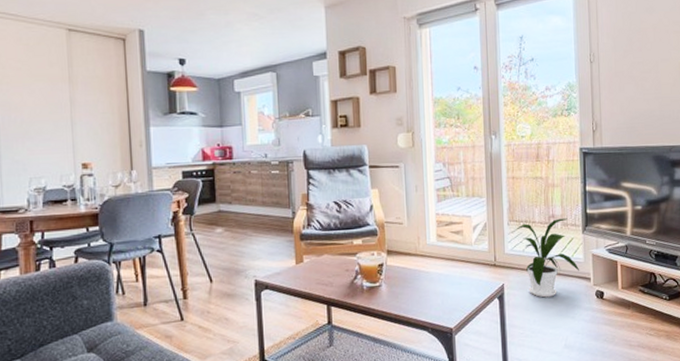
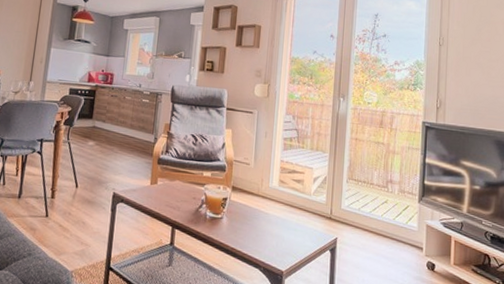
house plant: present [511,218,579,298] -> none [349,184,412,260]

